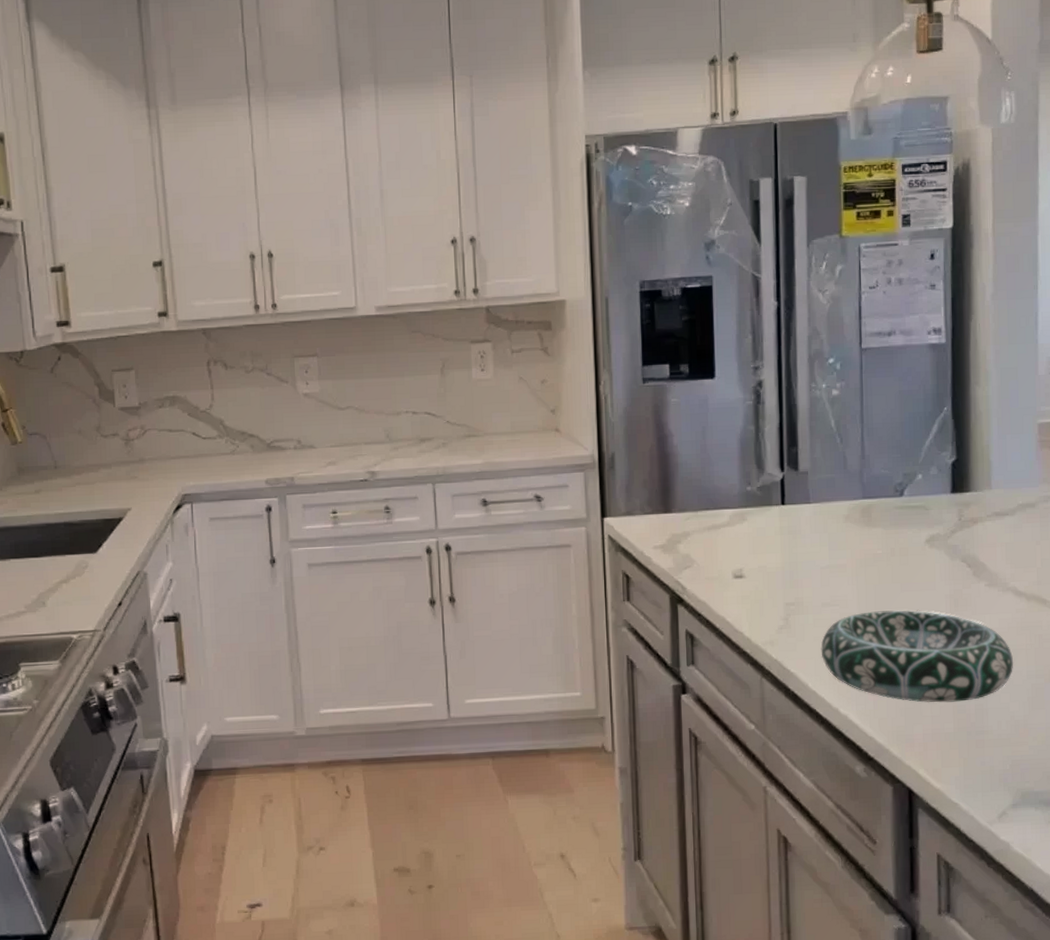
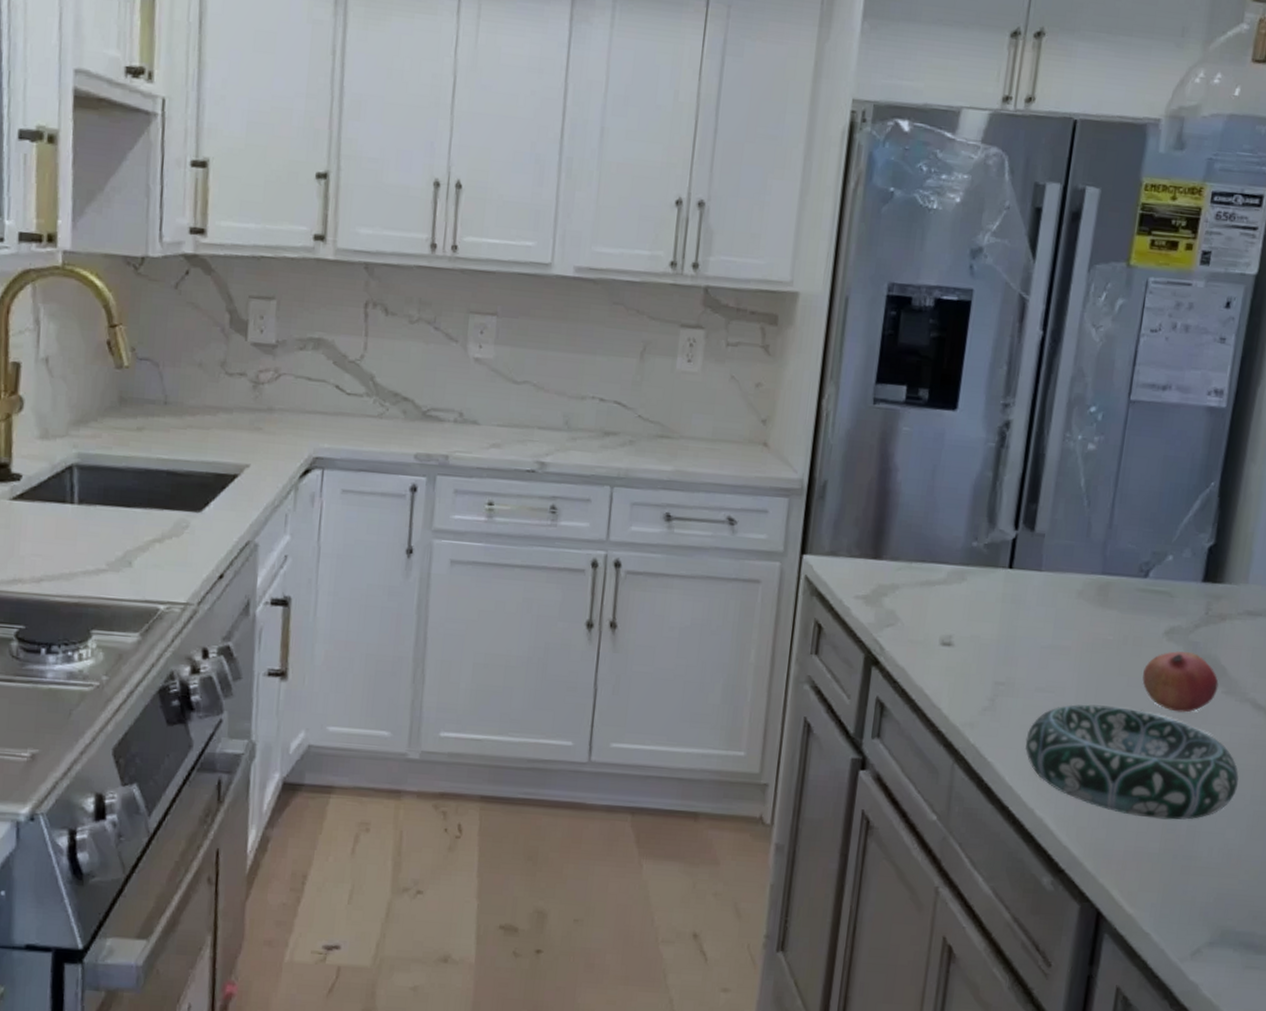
pomegranate: none [913,555,981,608] -> present [1142,651,1219,713]

